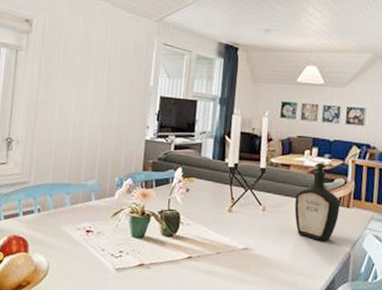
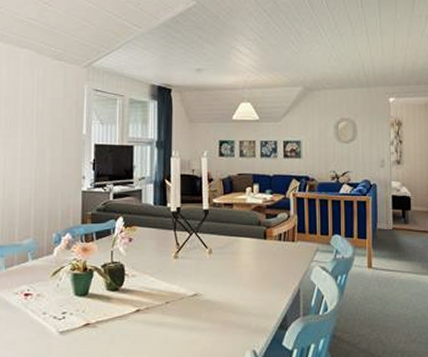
bottle: present [294,162,340,241] -> none [241,199,285,278]

